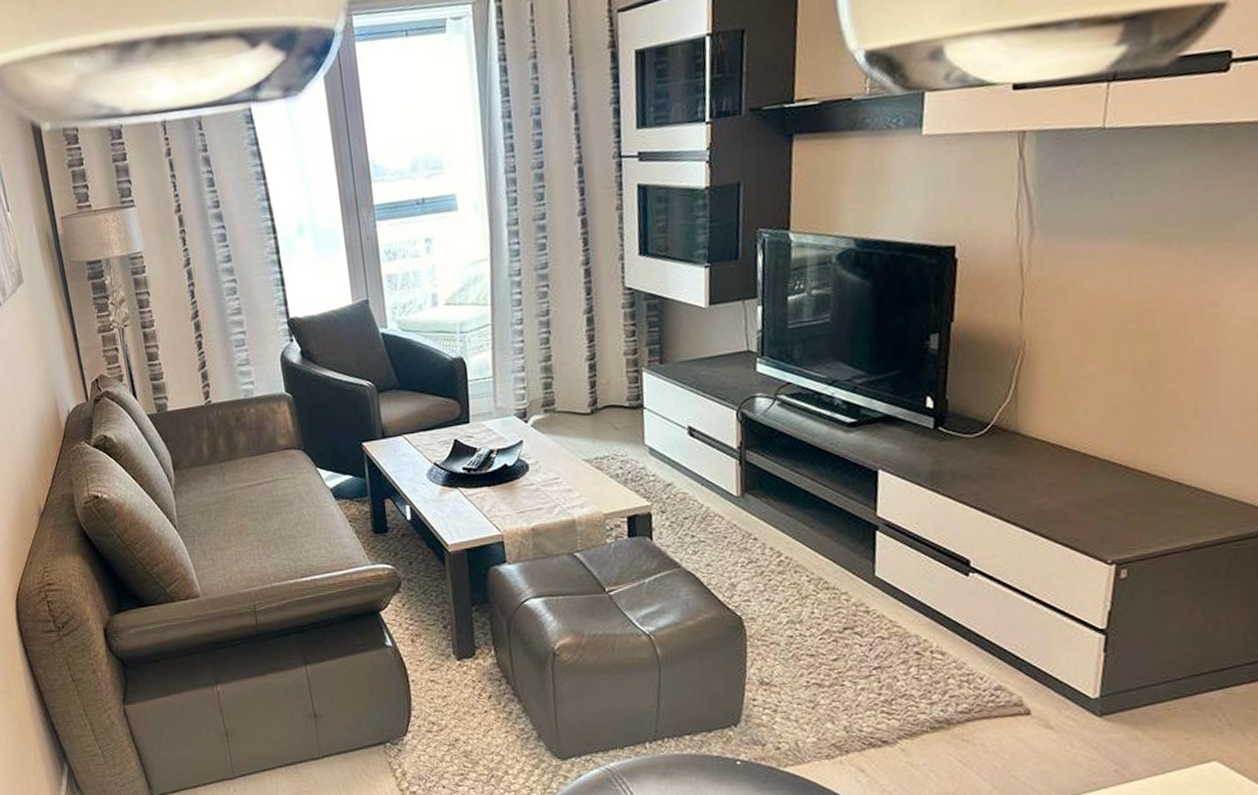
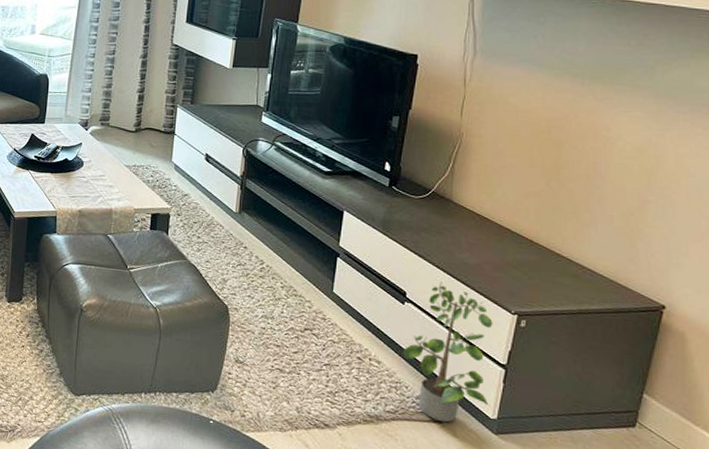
potted plant: none [972,538,1088,713] -> present [403,281,493,423]

